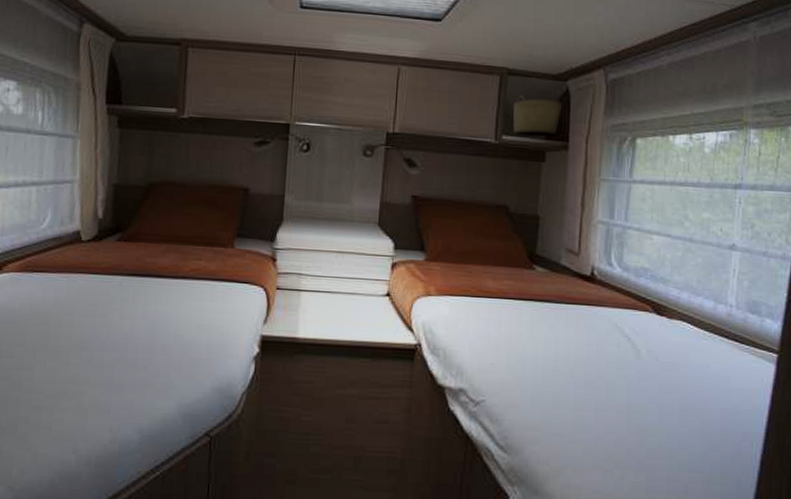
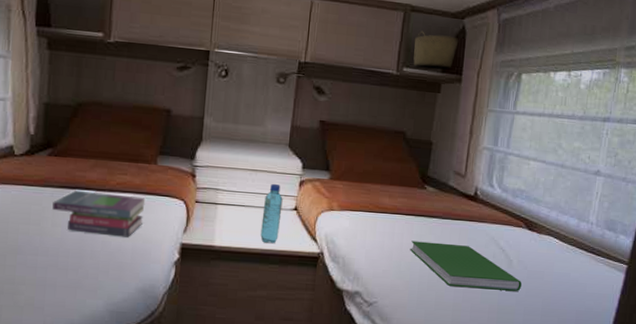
books: none [121,278,222,330] -> present [52,190,146,237]
water bottle: none [349,266,374,335] -> present [260,183,283,244]
hardcover book: none [520,329,653,387] -> present [409,241,522,291]

